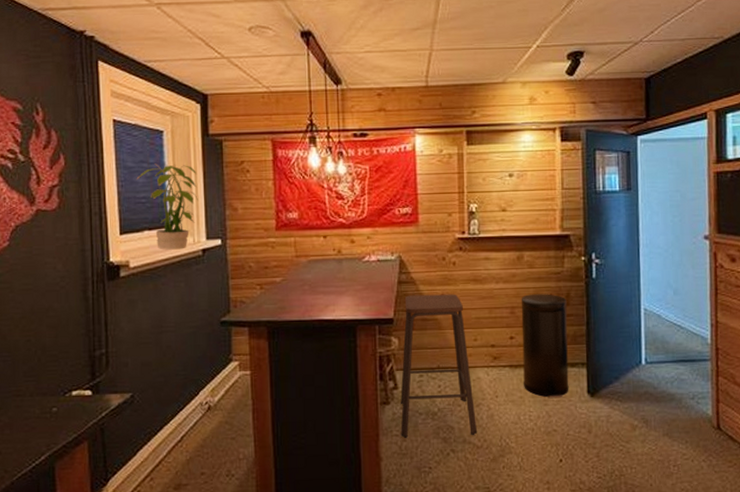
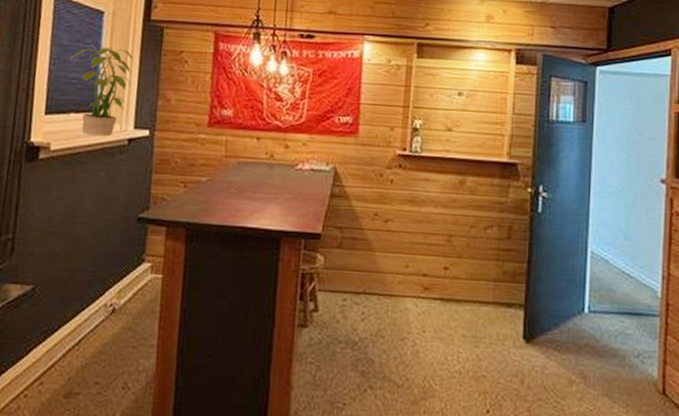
bar stool: present [400,294,478,438] -> none [316,210,400,372]
pedal bin: present [521,294,569,399] -> none [454,223,509,341]

